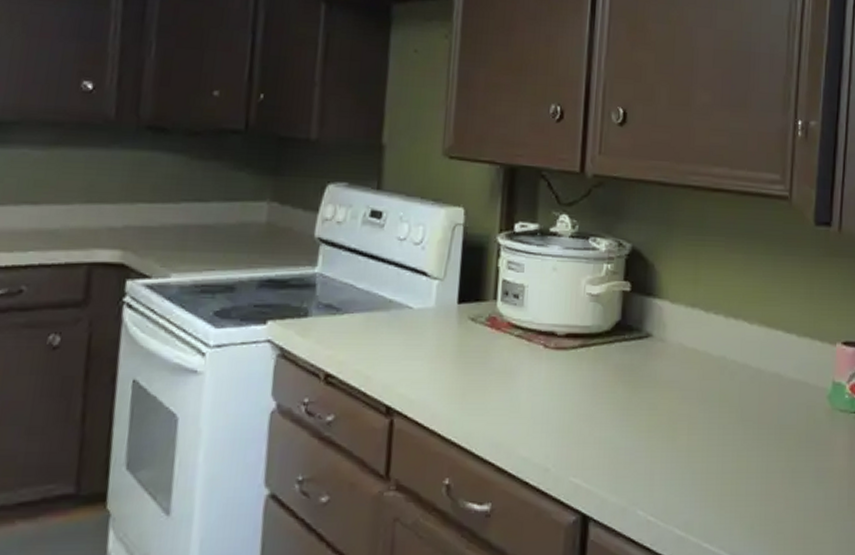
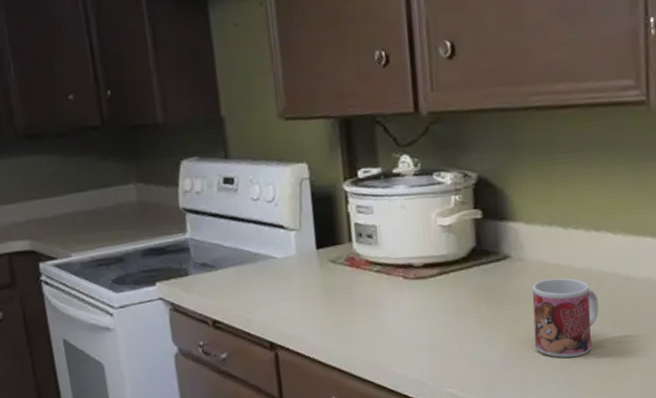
mug: none [665,363,729,452] -> present [532,278,599,358]

